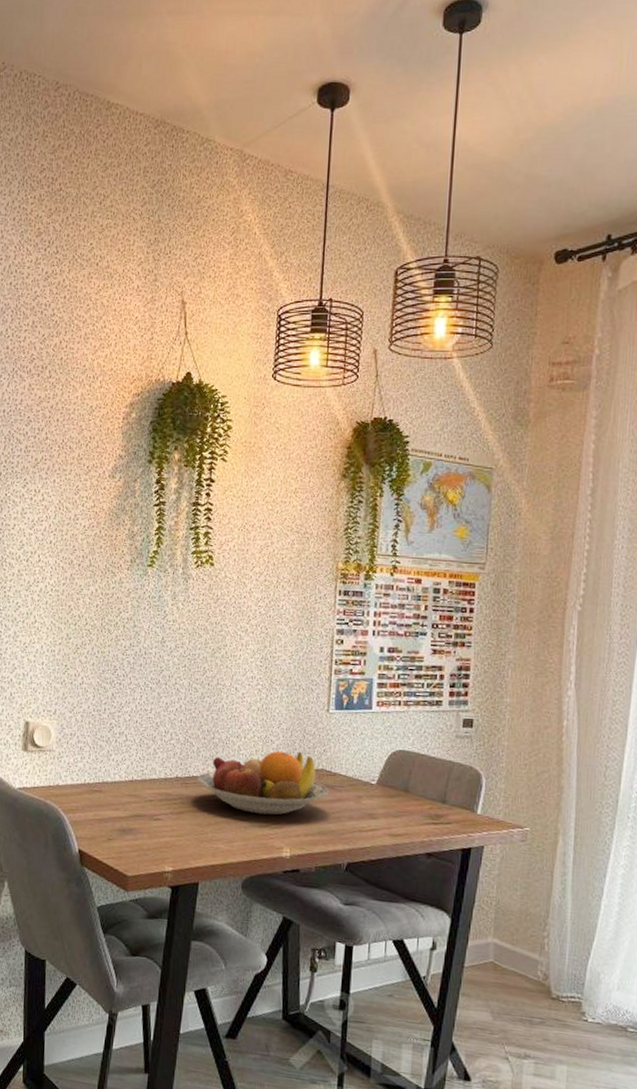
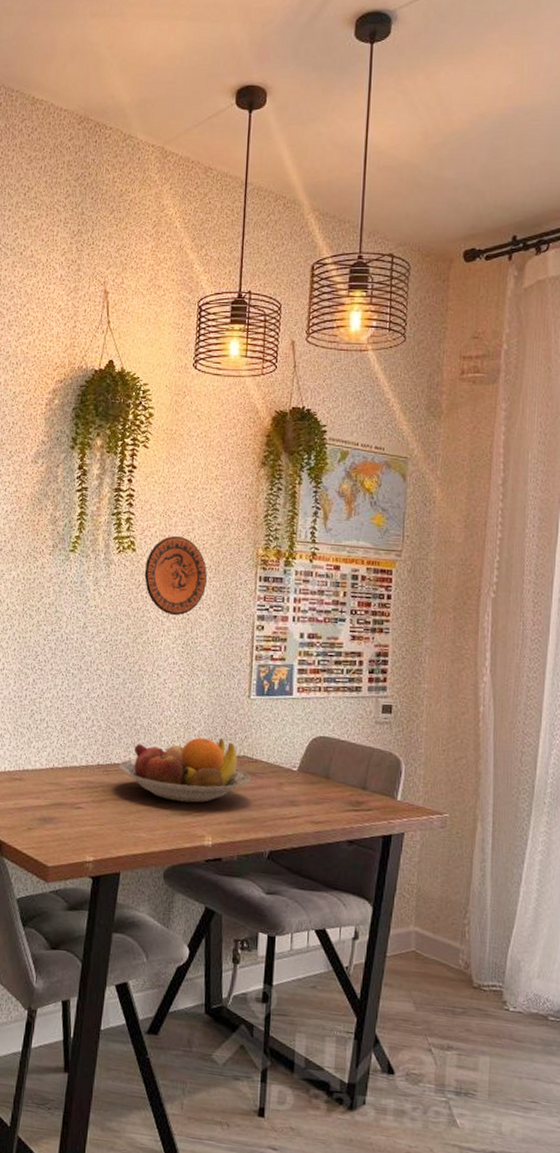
decorative plate: none [222,549,286,630] -> present [144,535,207,616]

